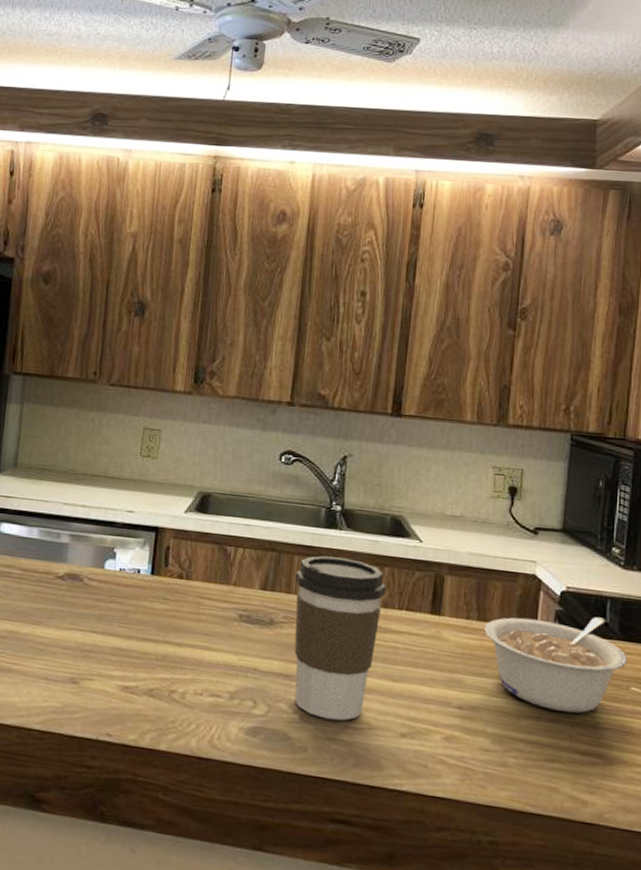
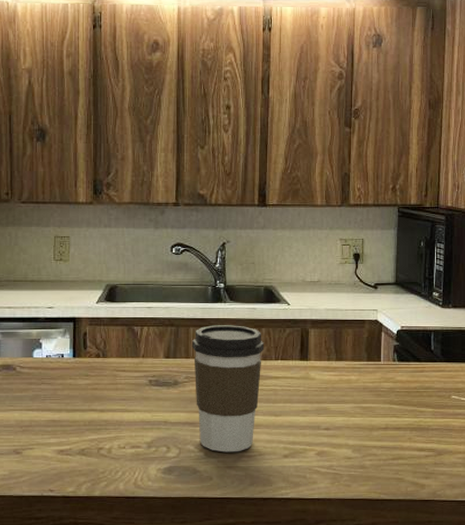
legume: present [484,617,628,713] -> none [342,347,448,421]

